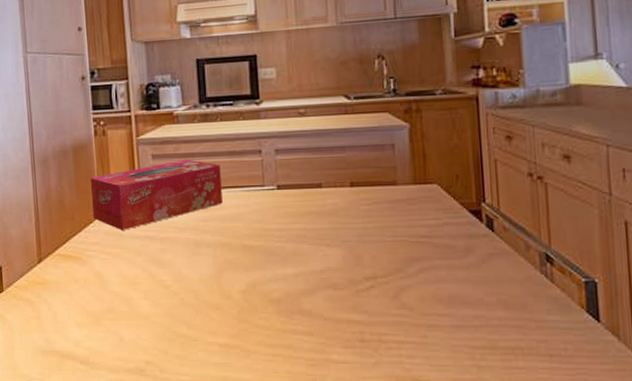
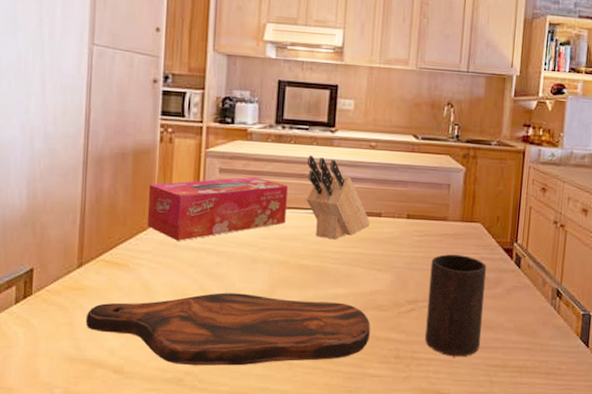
cutting board: none [50,279,328,355] -> present [85,292,370,366]
knife block: none [236,130,311,217] -> present [306,154,370,240]
cup: none [385,222,459,339] -> present [425,254,487,357]

